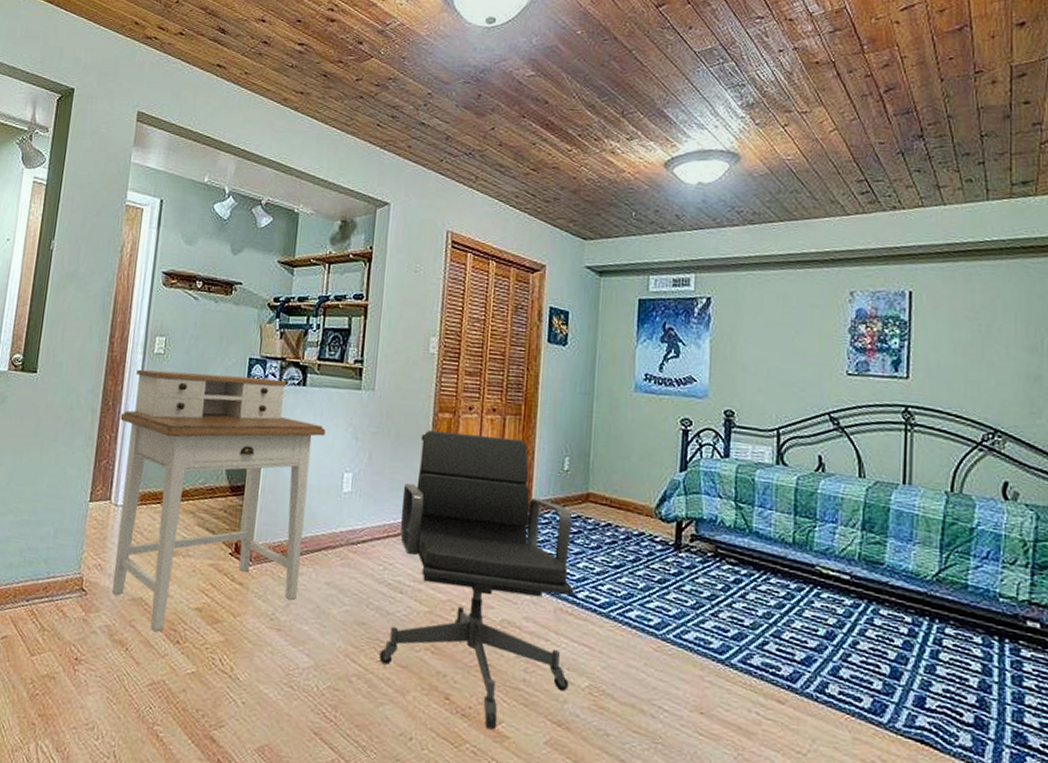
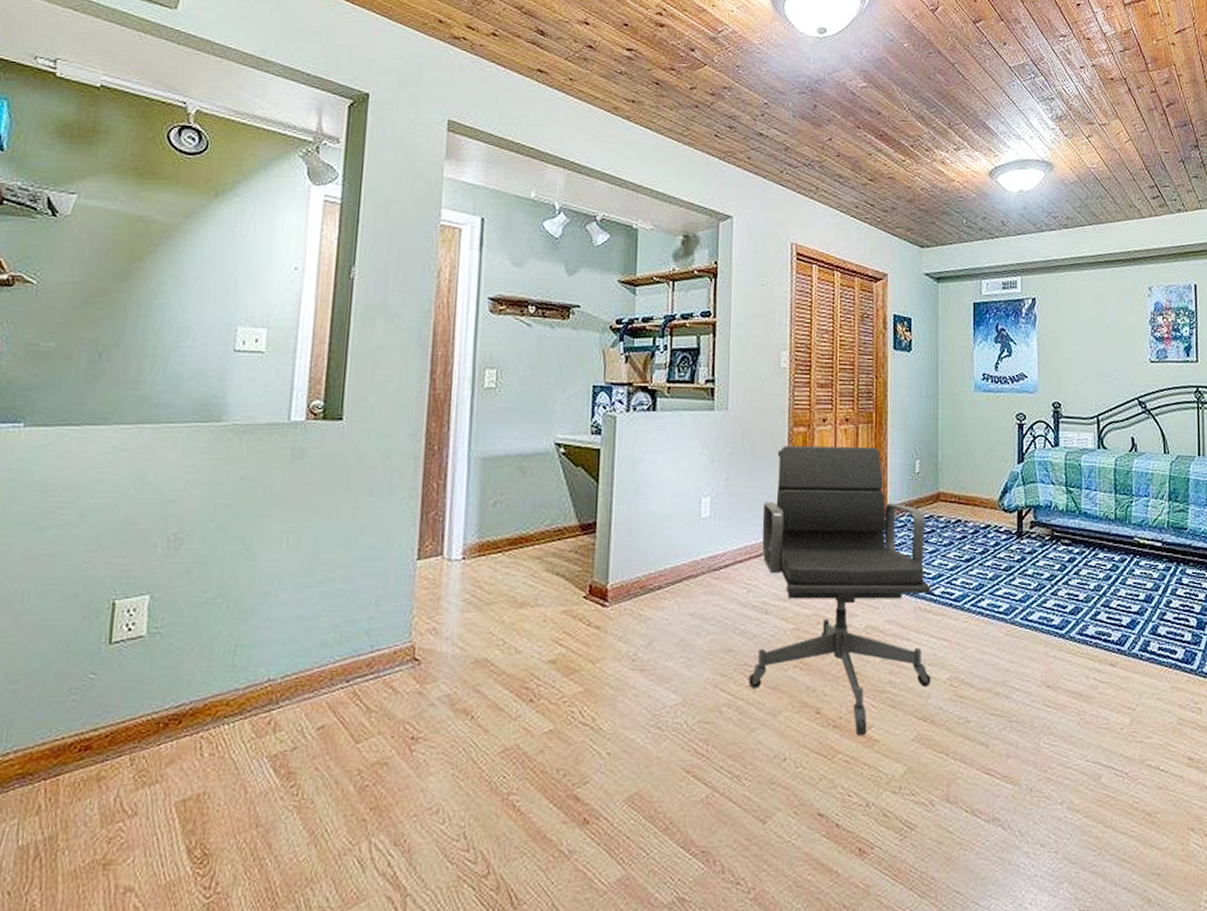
desk: present [111,369,326,632] -> none [448,405,680,694]

